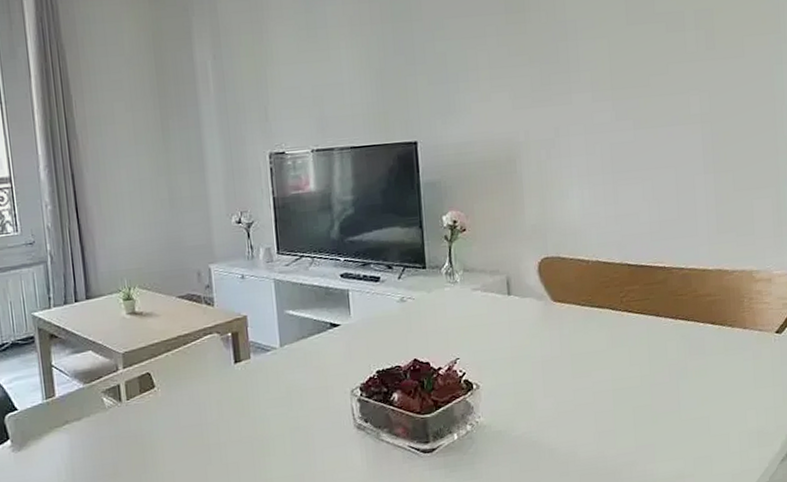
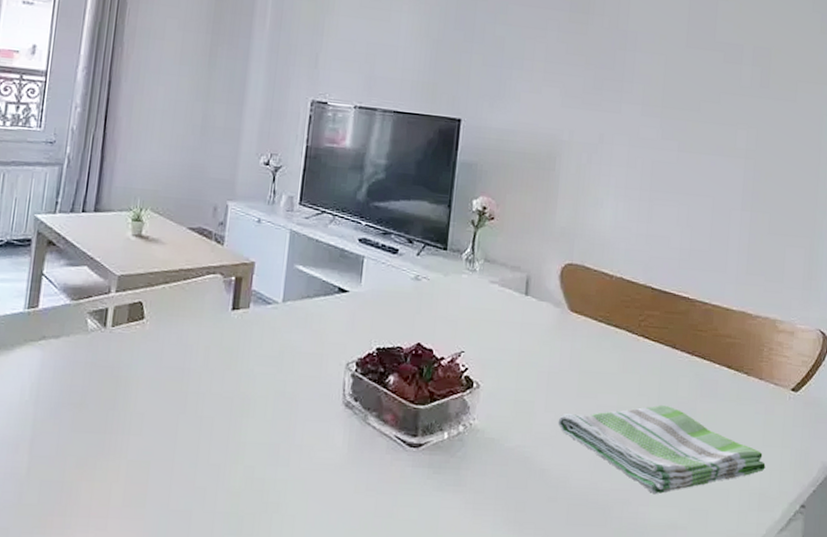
dish towel: none [558,369,760,451] -> present [557,404,766,494]

